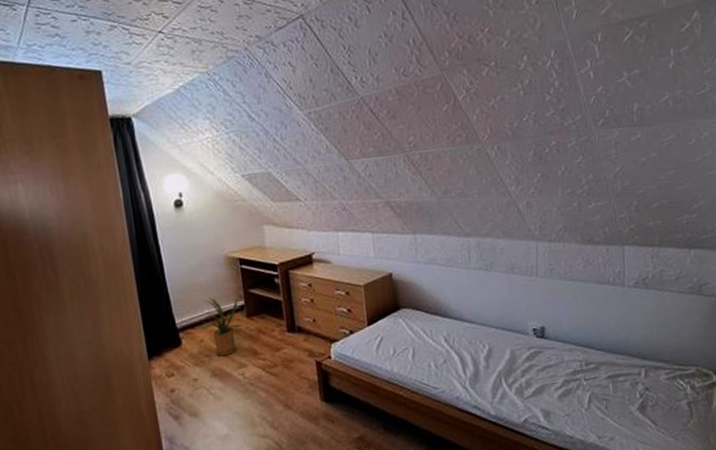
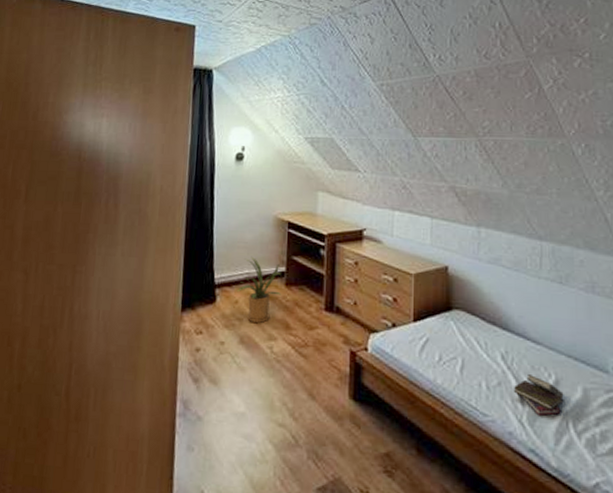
book: none [457,348,496,380] -> present [514,374,564,417]

